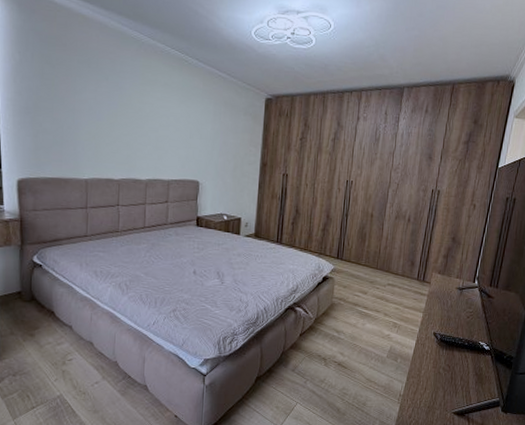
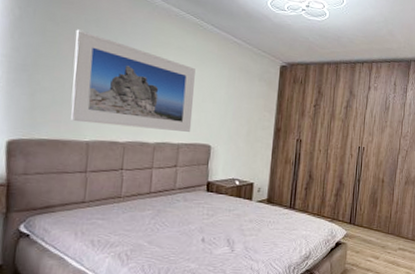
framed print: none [69,71,182,168] -> present [70,29,195,132]

